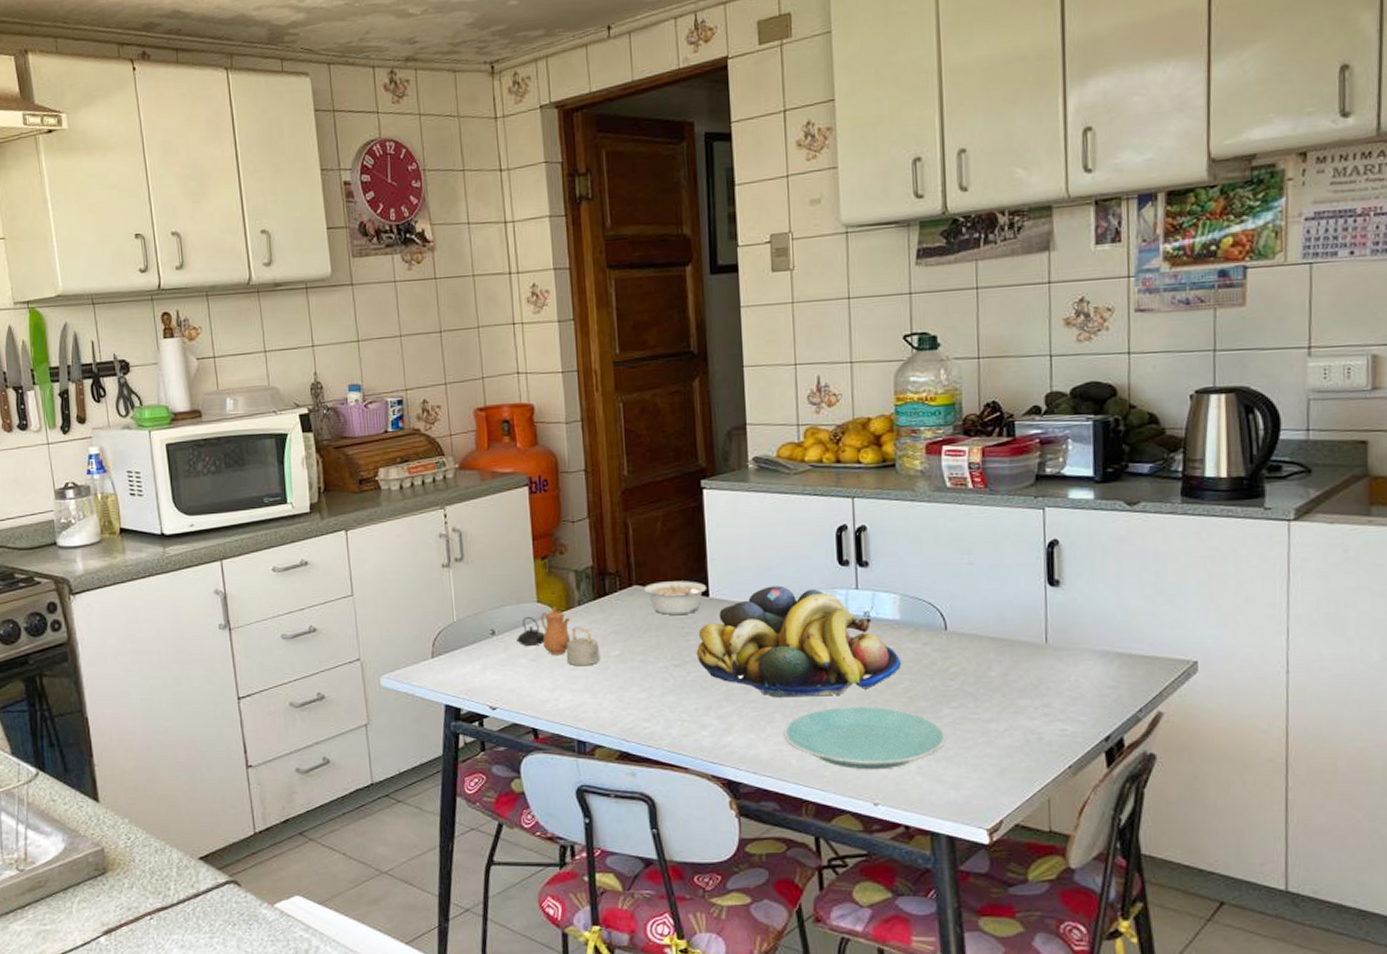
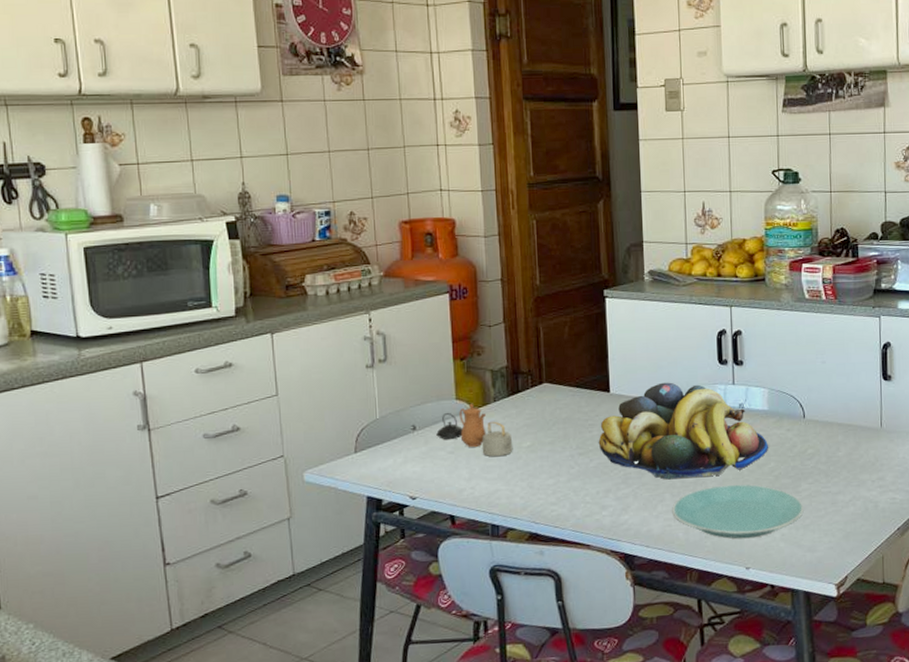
legume: present [643,581,707,615] -> none [552,378,608,409]

